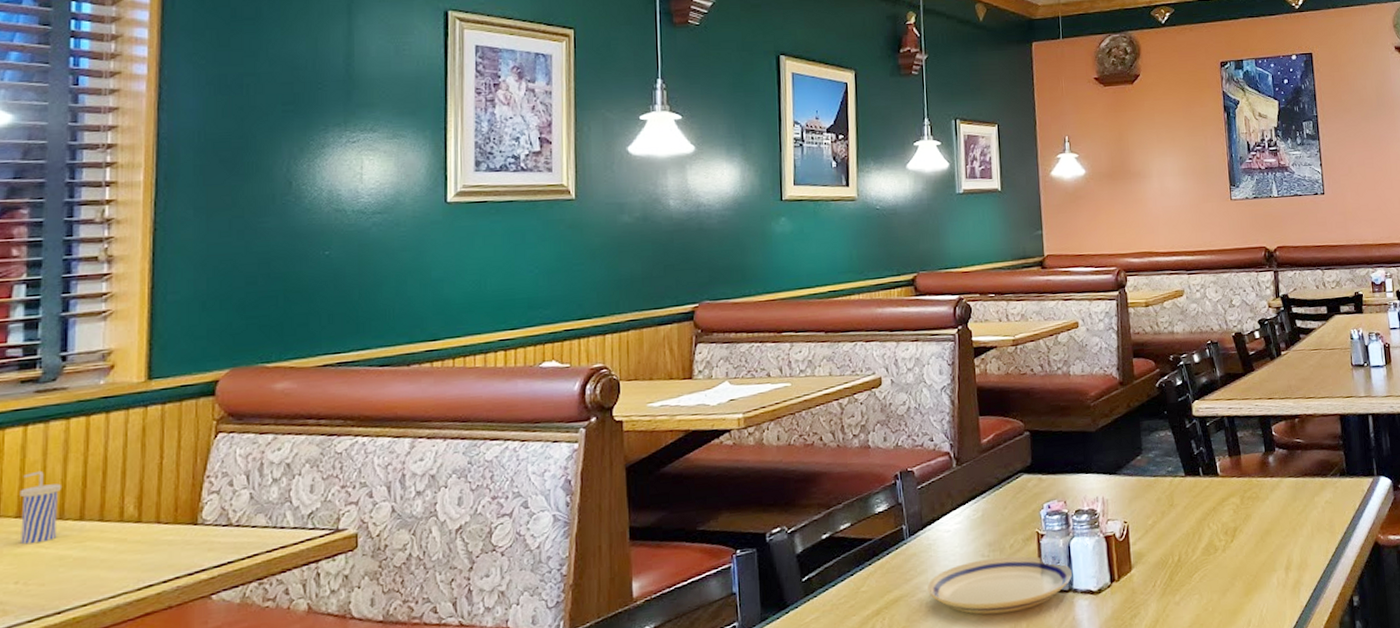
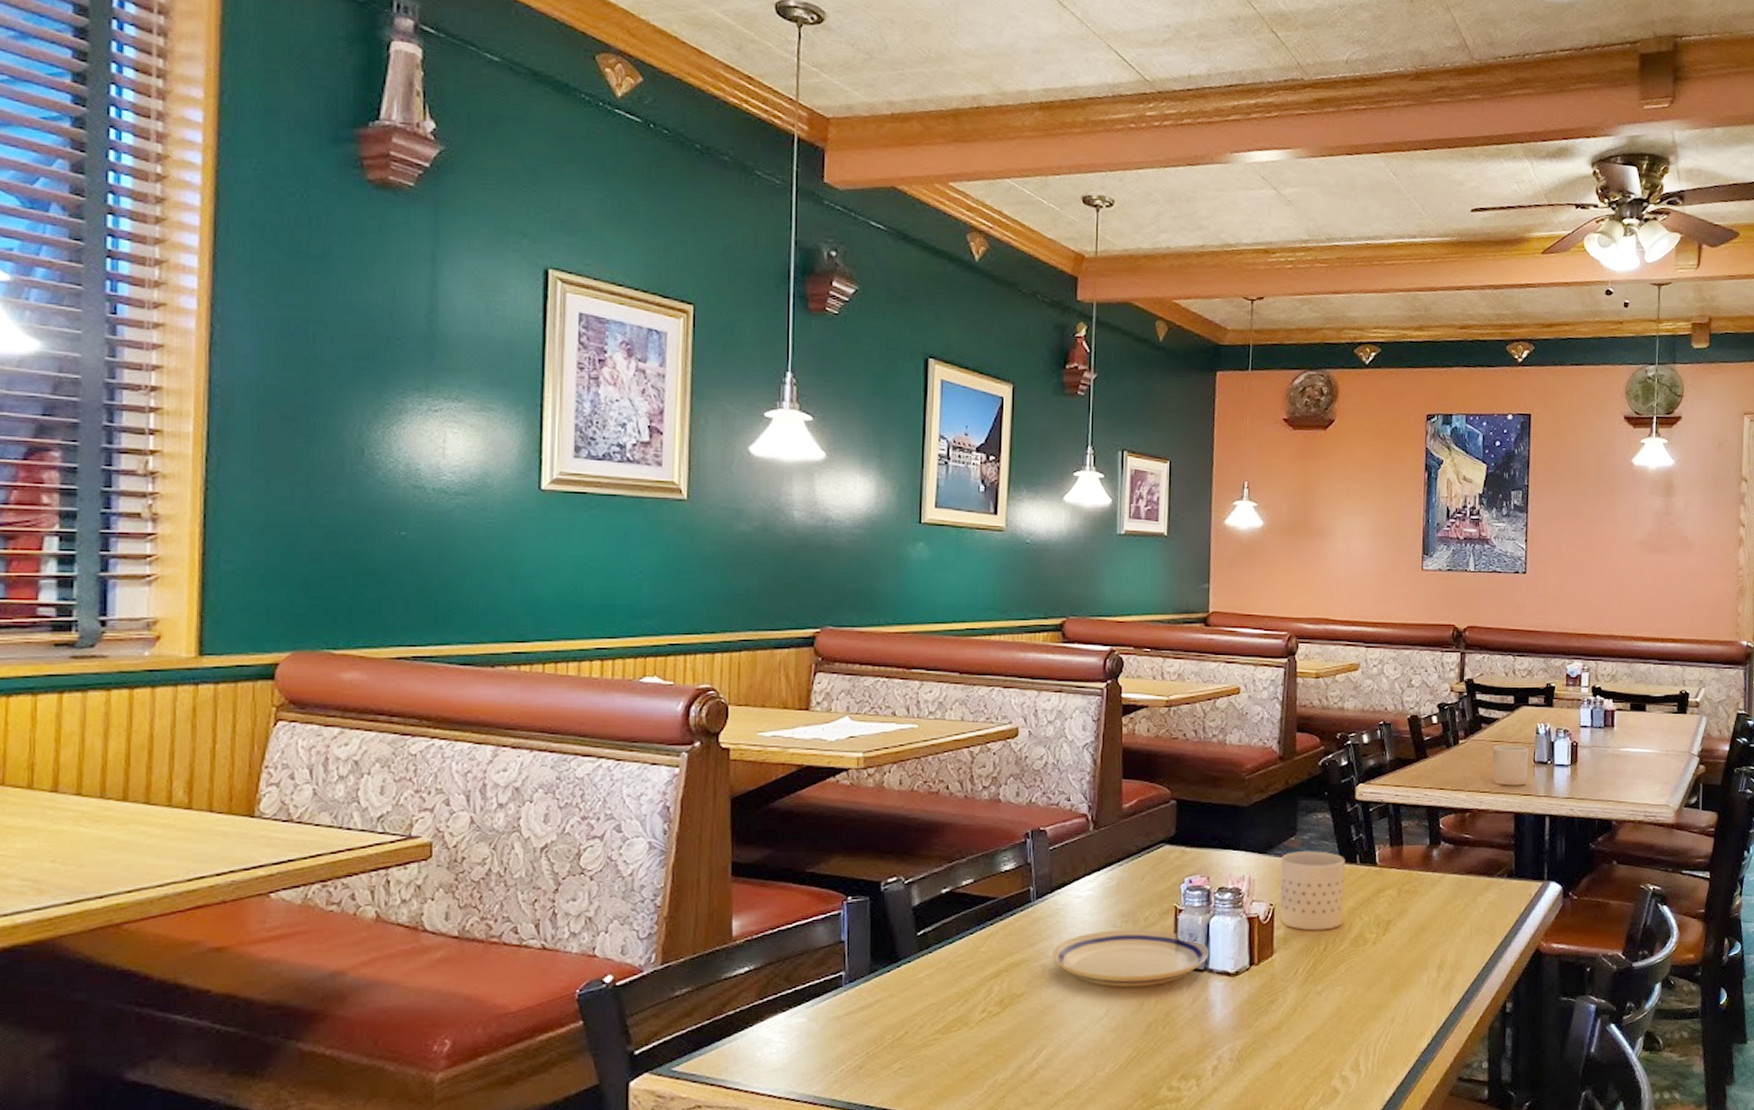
beverage cup: present [20,470,61,545] -> none [55,743,102,822]
mug: none [1130,467,1194,544] -> present [1280,851,1345,931]
mug: none [1313,351,1348,390] -> present [1492,745,1529,786]

